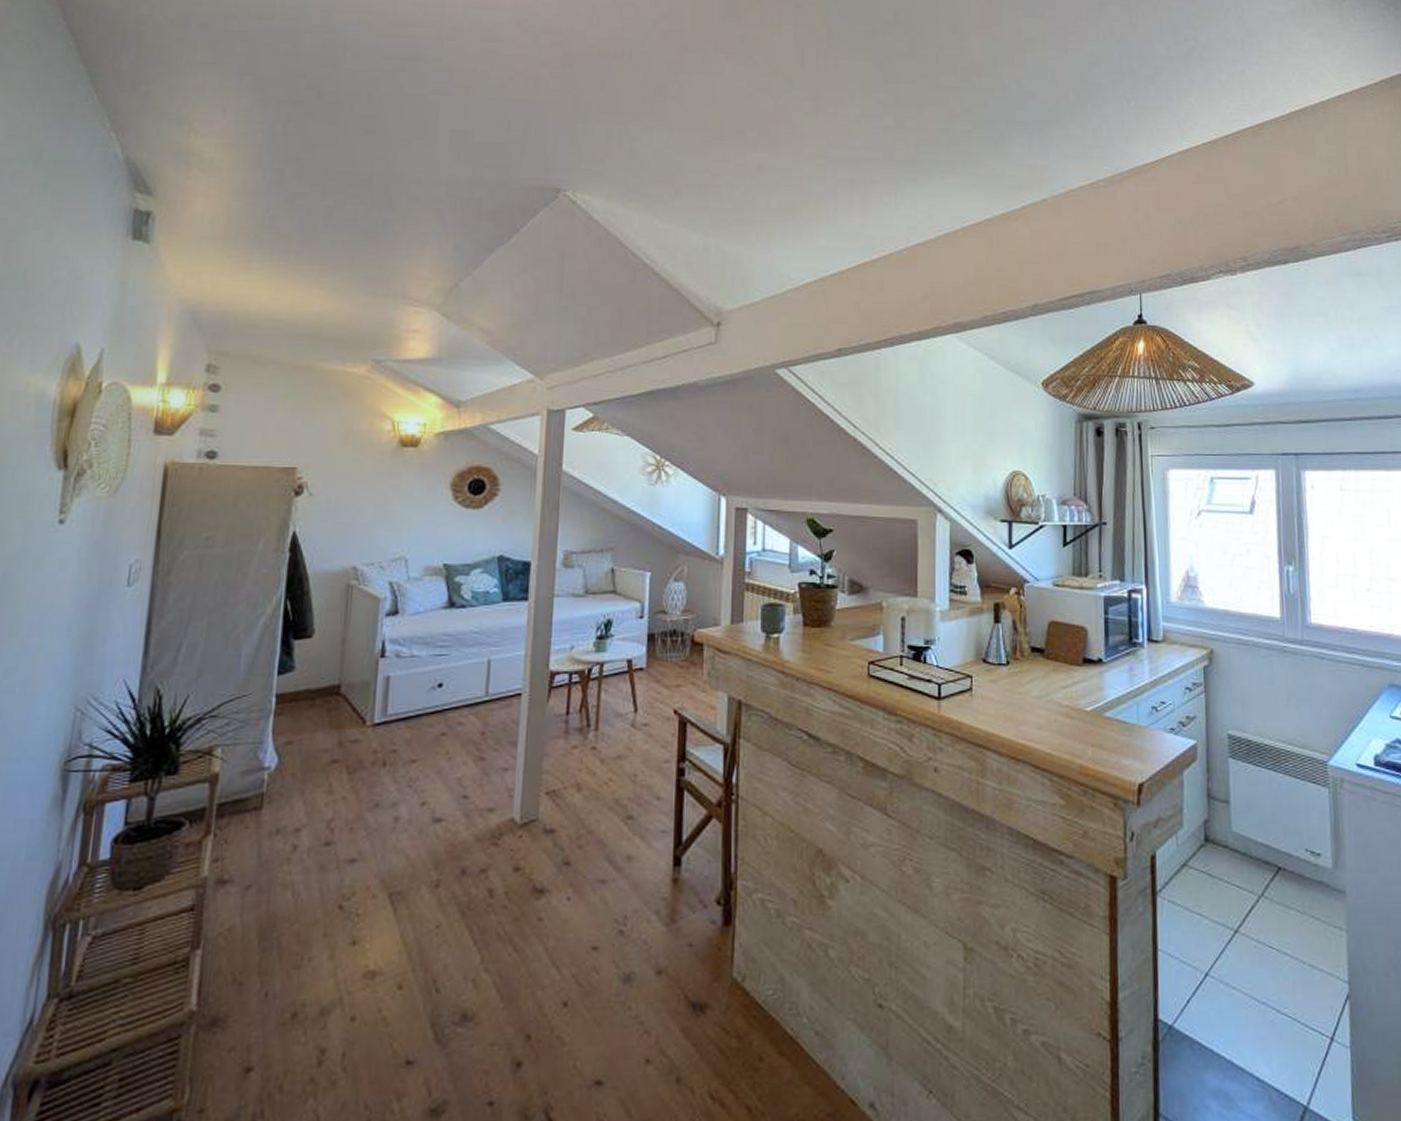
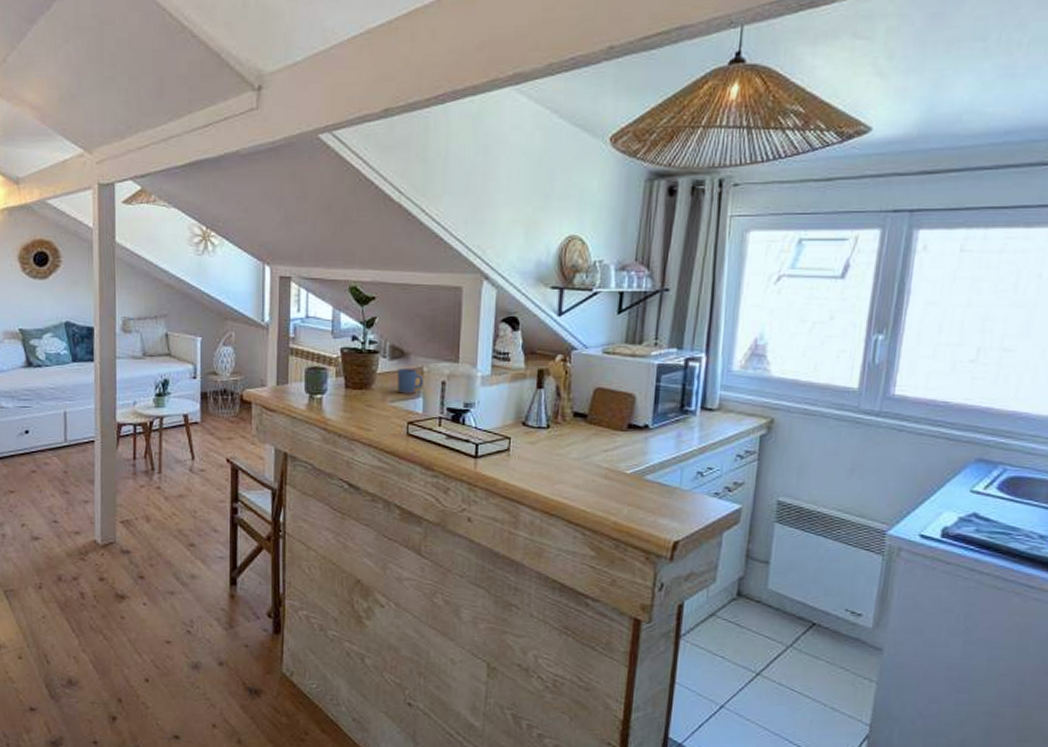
mug: none [856,604,883,631] -> present [396,369,424,394]

